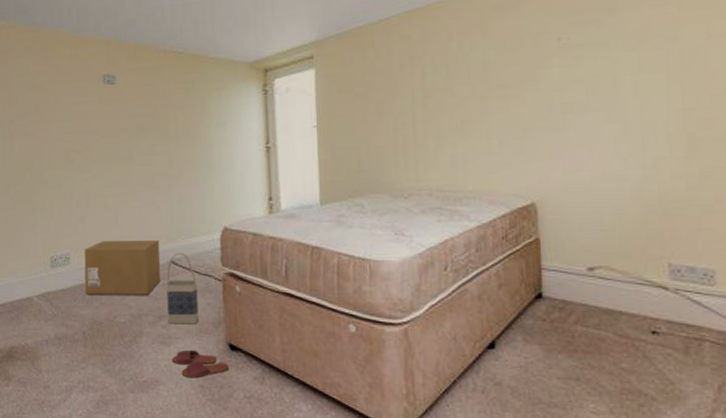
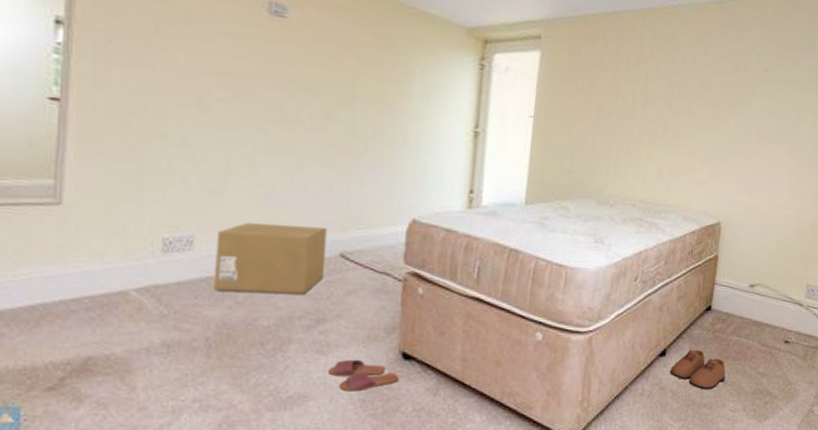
bag: present [166,253,199,324] -> none [328,245,371,330]
shoe: none [503,341,577,388] -> present [669,349,726,390]

